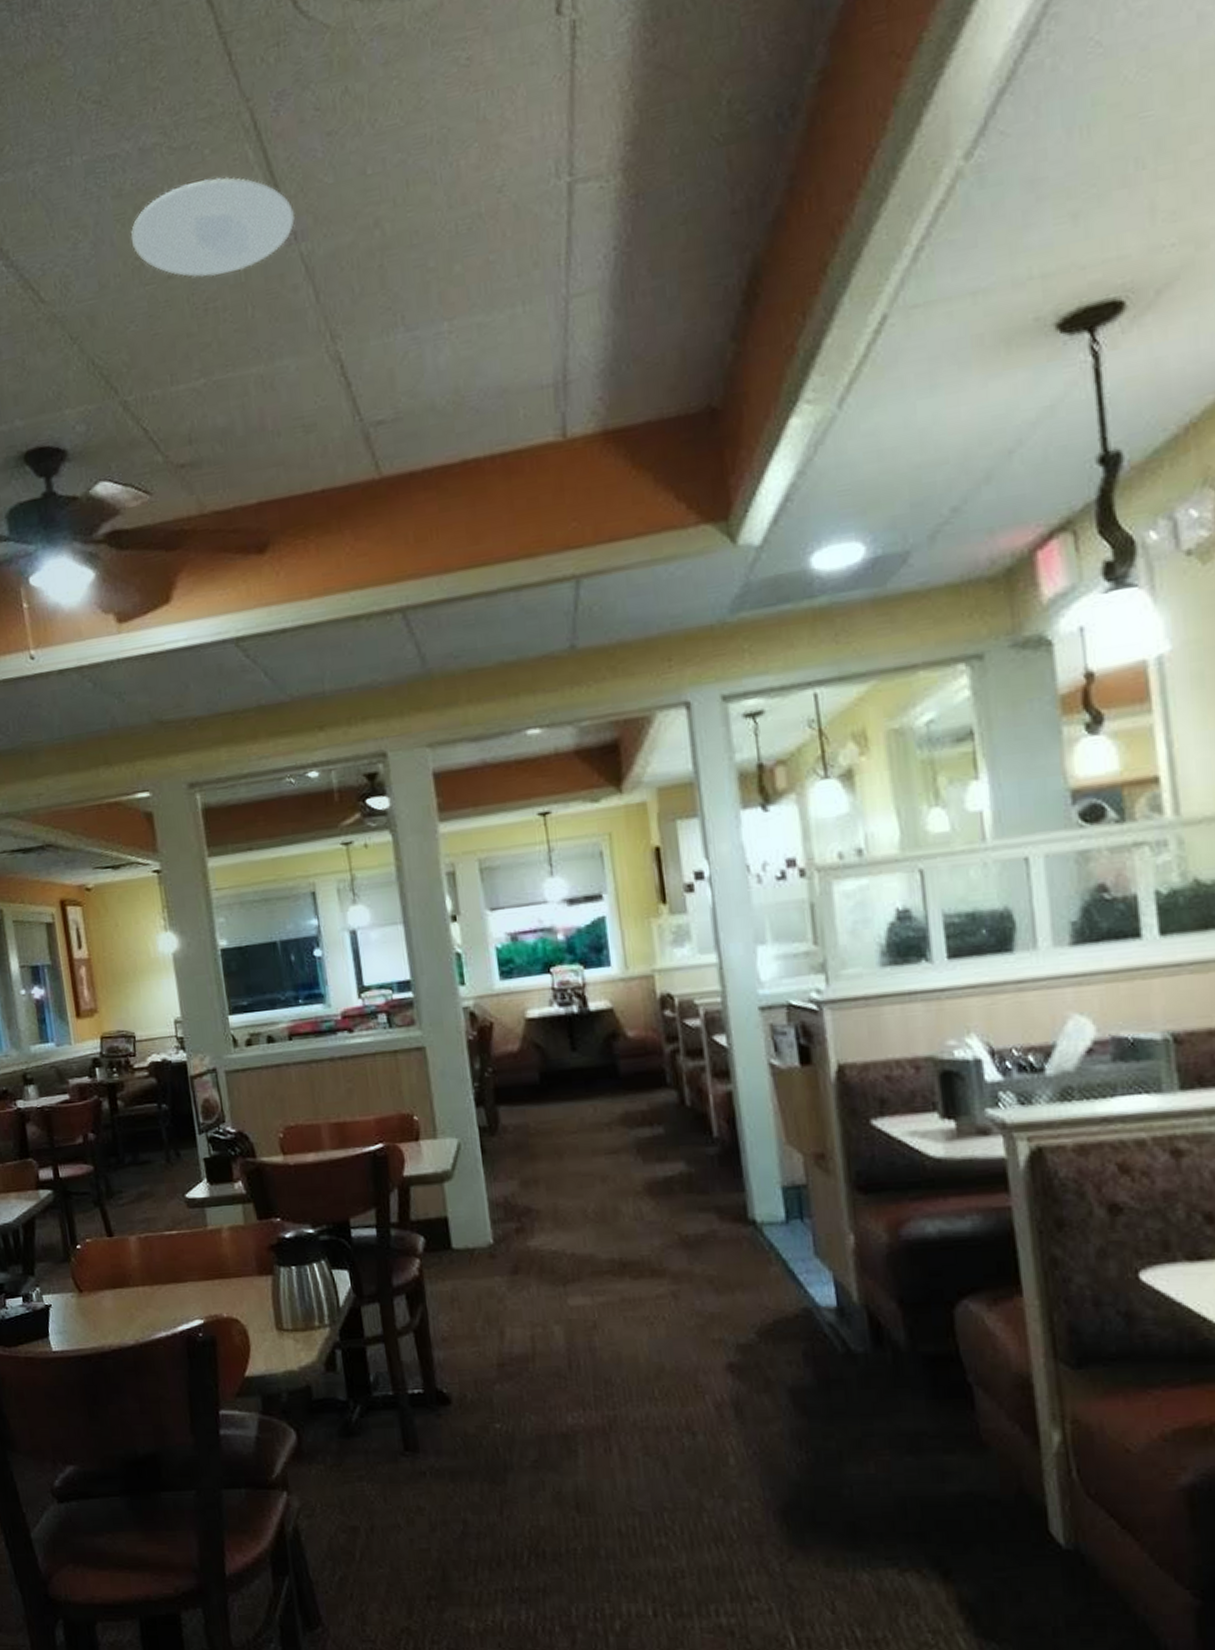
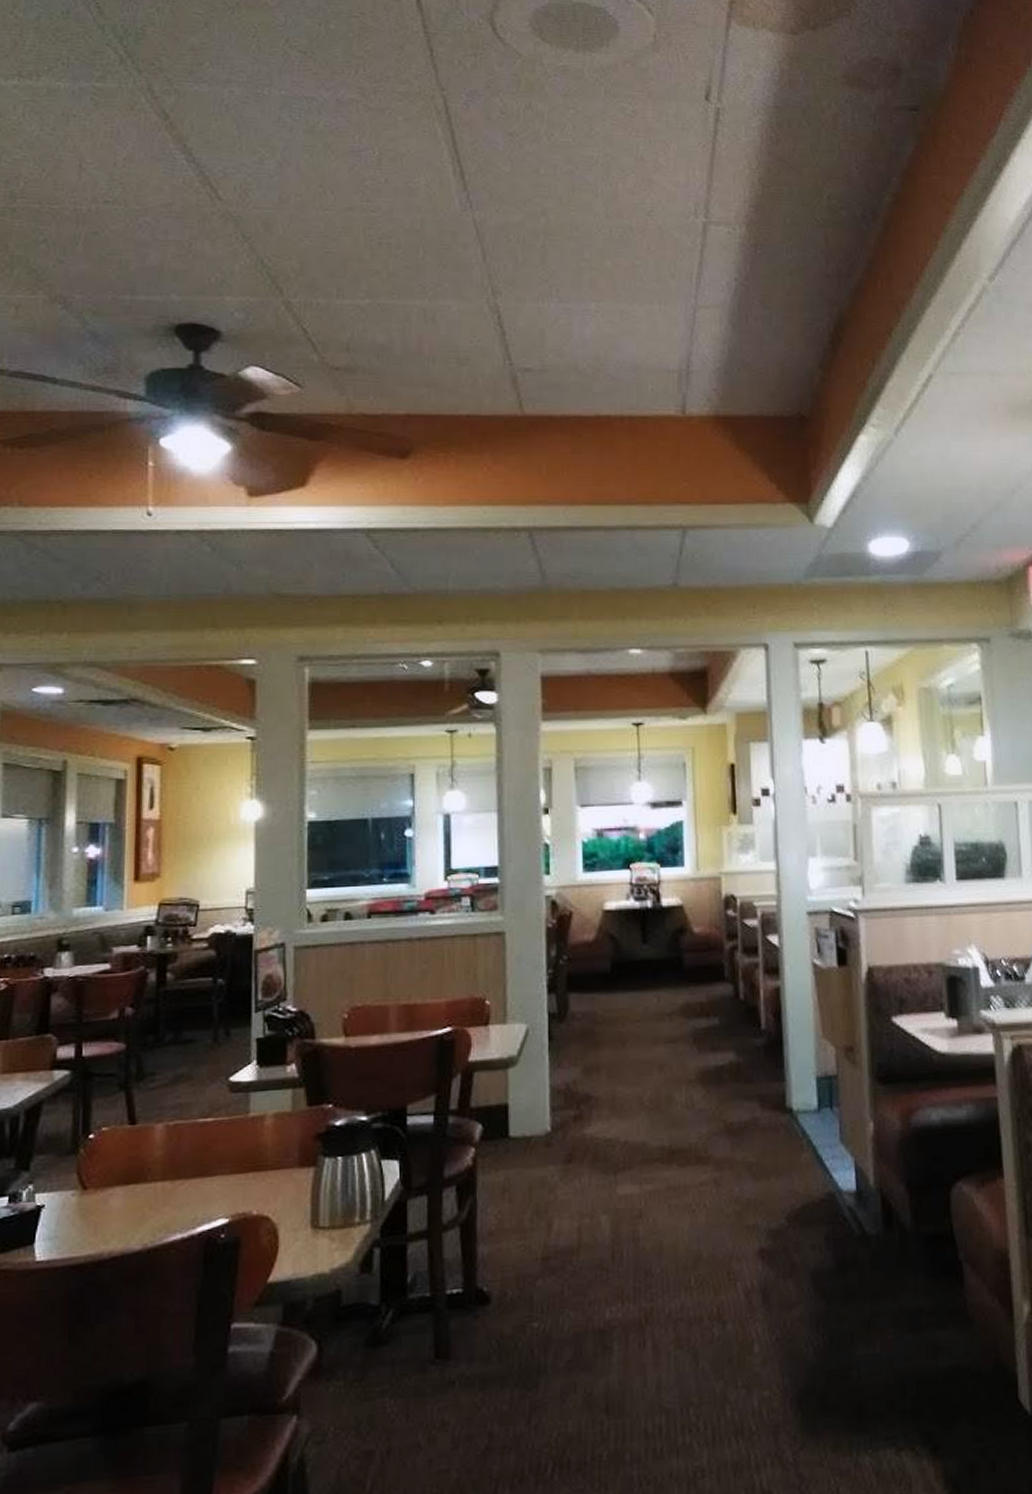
recessed light: present [130,176,295,277] -> none [317,139,473,220]

